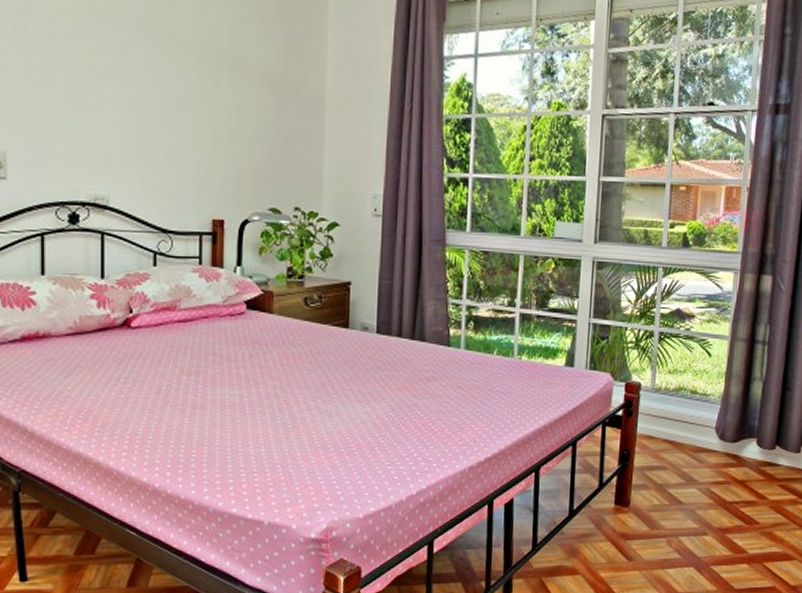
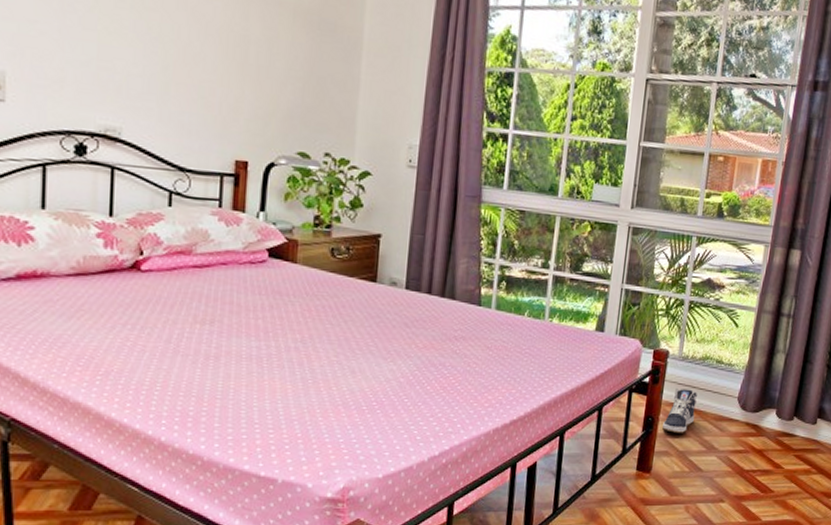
sneaker: none [639,421,673,466] -> present [662,389,697,433]

